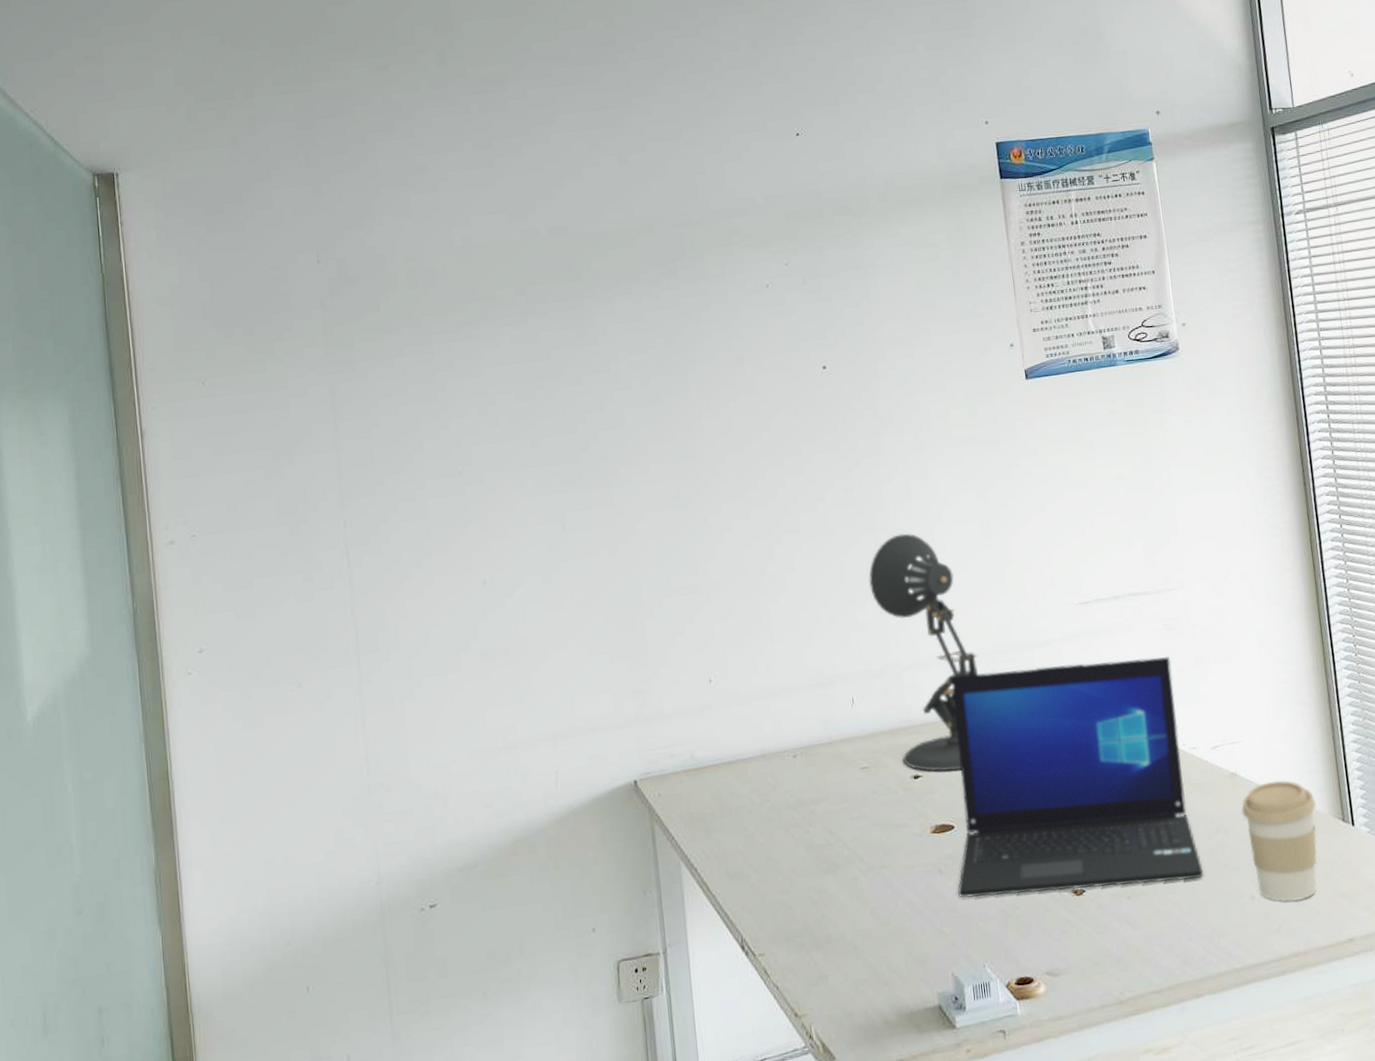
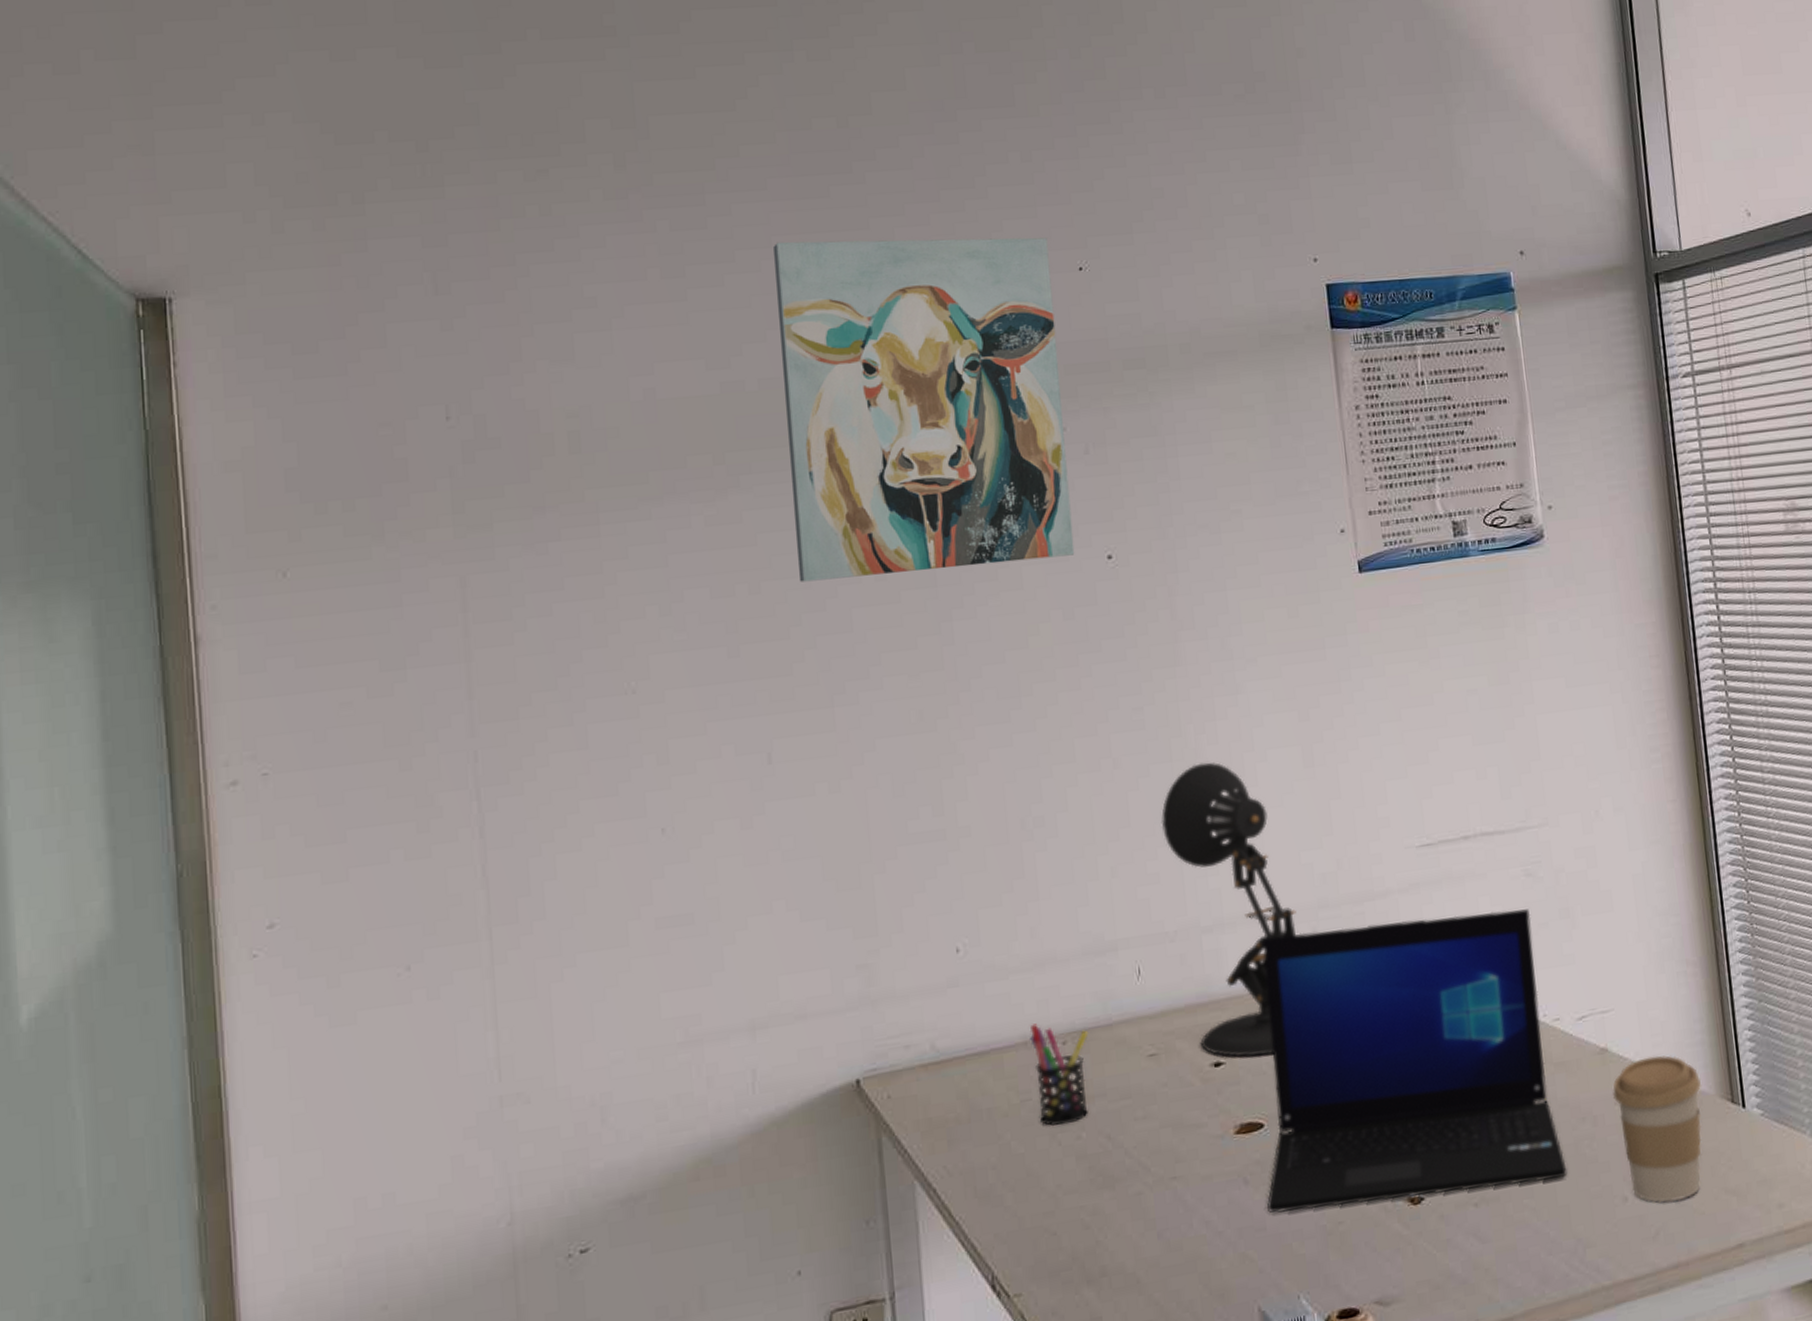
wall art: none [558,110,797,389] -> present [773,237,1075,582]
pen holder: none [768,740,815,823] -> present [1030,1023,1089,1127]

